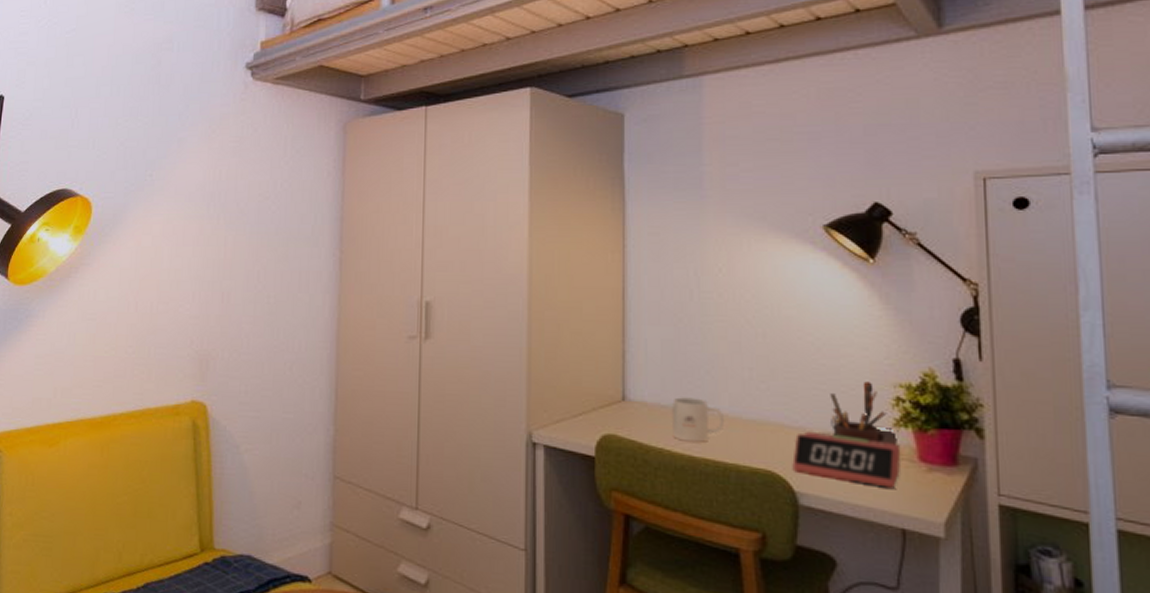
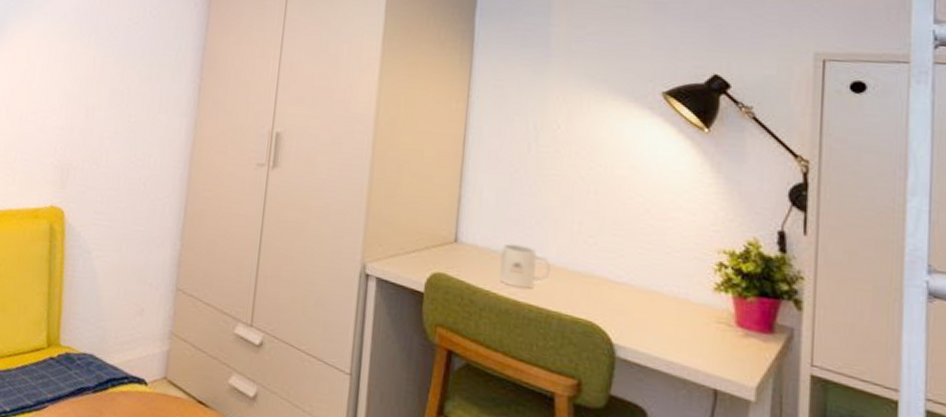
alarm clock: present [792,431,900,488] -> none [612,287,718,350]
desk organizer: present [830,381,899,445] -> none [653,245,719,309]

